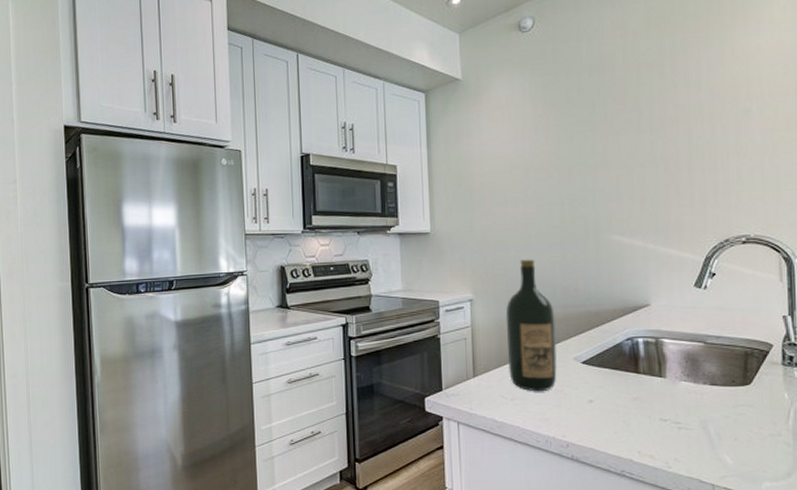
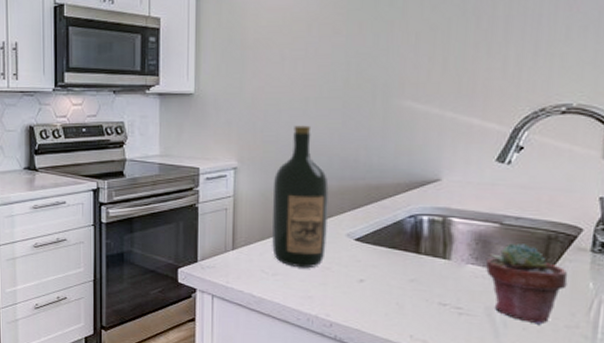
potted succulent: none [697,360,767,434] -> present [486,243,568,325]

